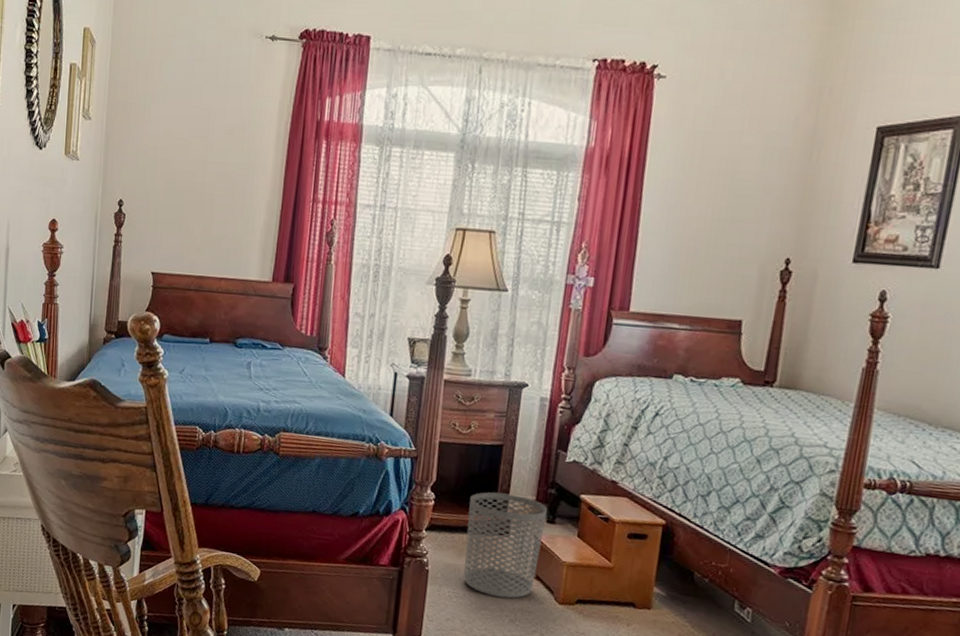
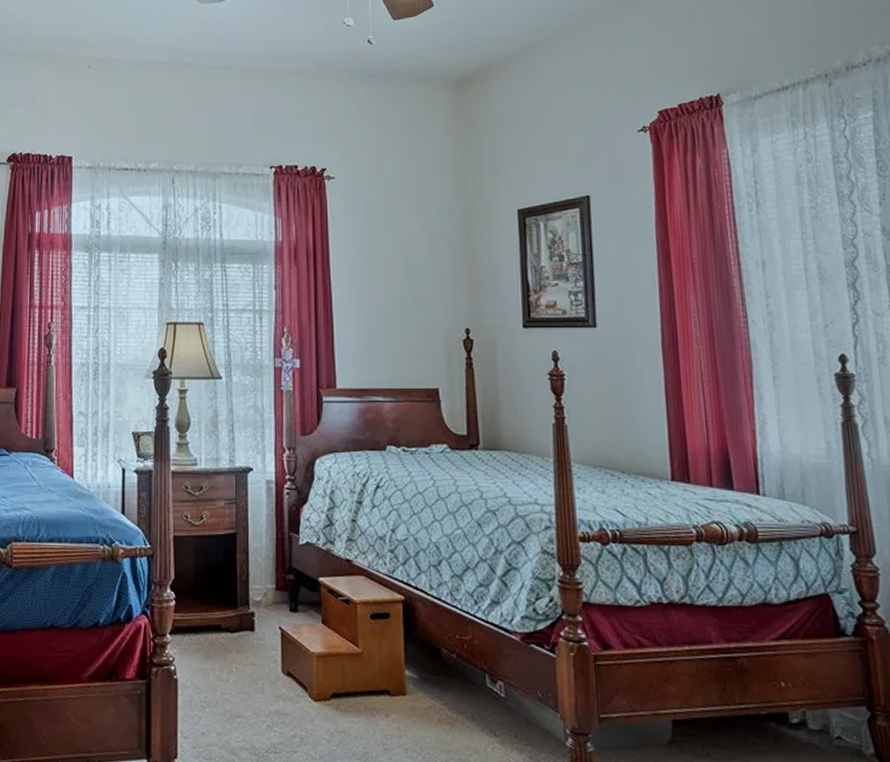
waste bin: present [463,492,547,599] -> none [211,584,288,701]

